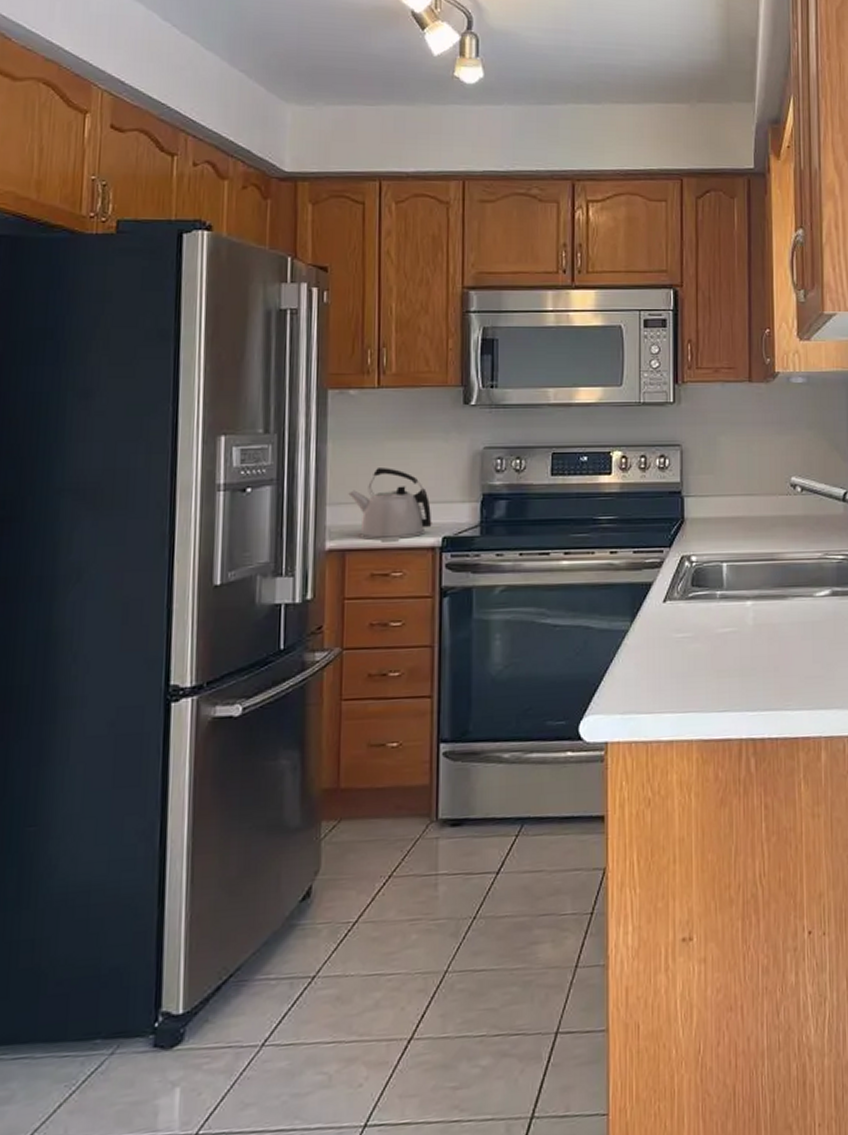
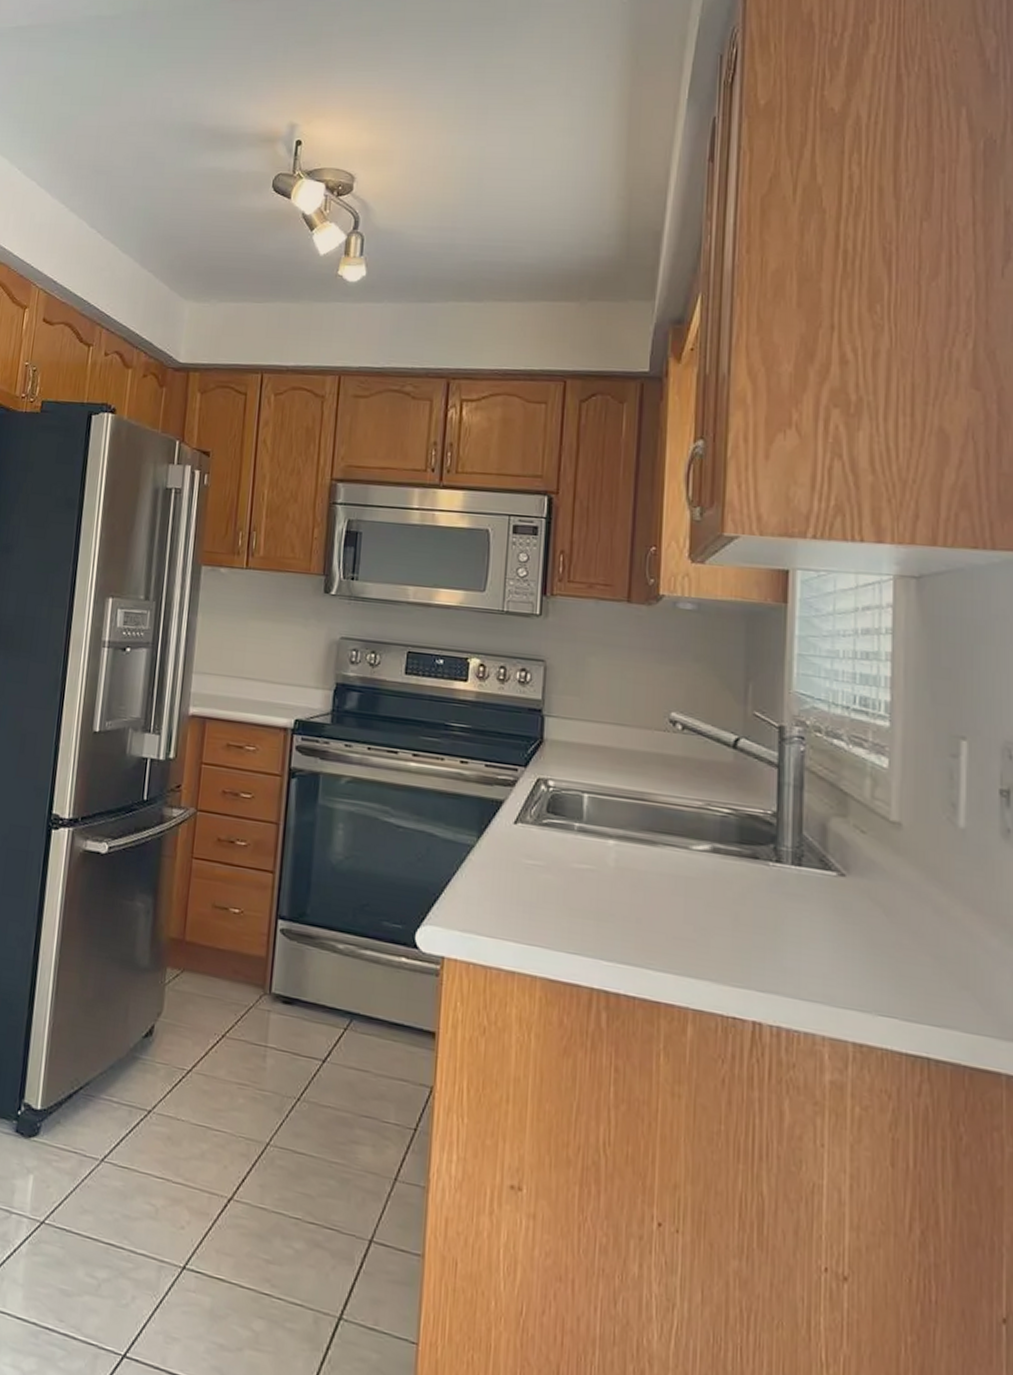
kettle: present [348,468,432,542] -> none [212,644,287,717]

